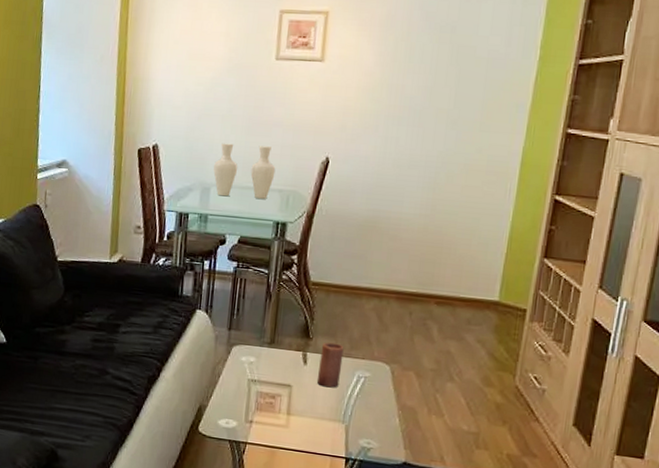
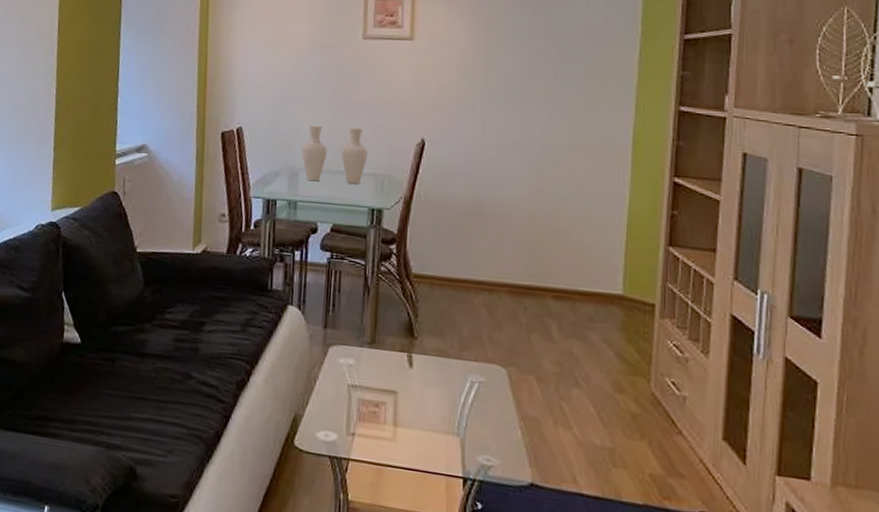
candle: present [316,342,344,388] -> none [425,342,454,395]

